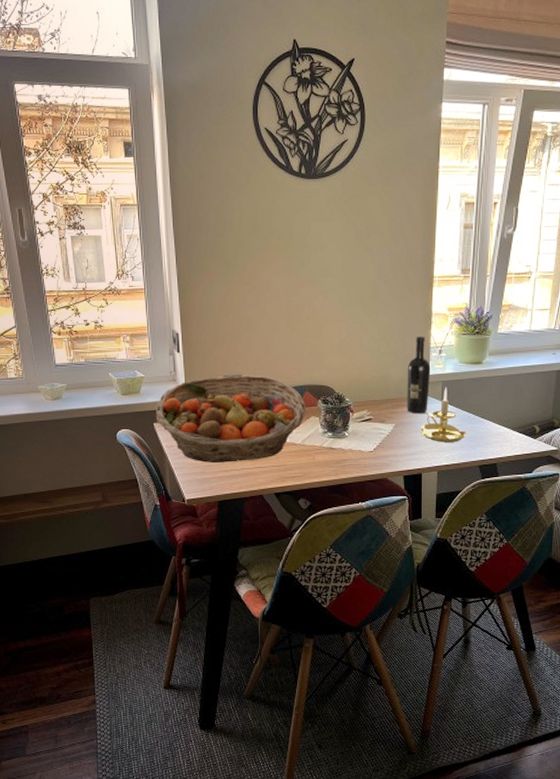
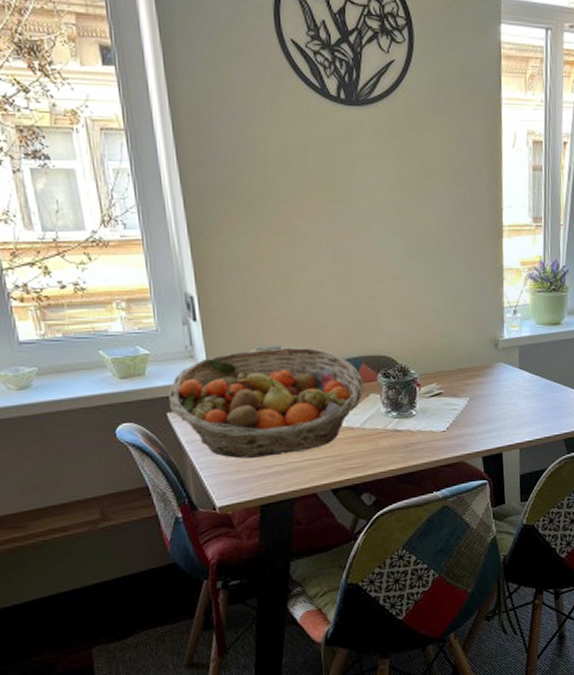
wine bottle: present [407,335,431,414] -> none [479,294,506,385]
candle holder: present [420,387,466,442] -> none [497,352,548,416]

